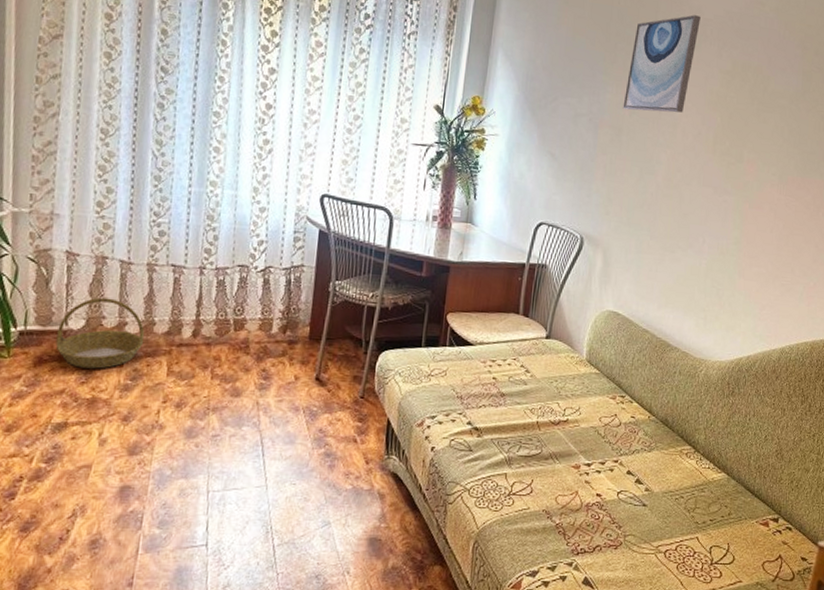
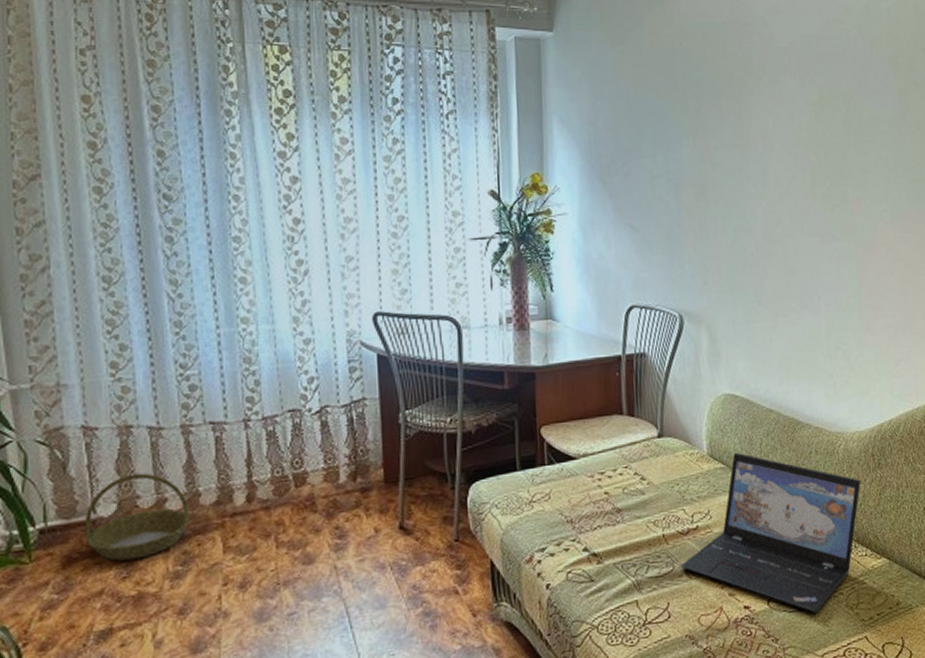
laptop: none [547,361,715,510] -> present [680,452,861,613]
wall art: present [622,15,701,113] -> none [703,45,776,162]

